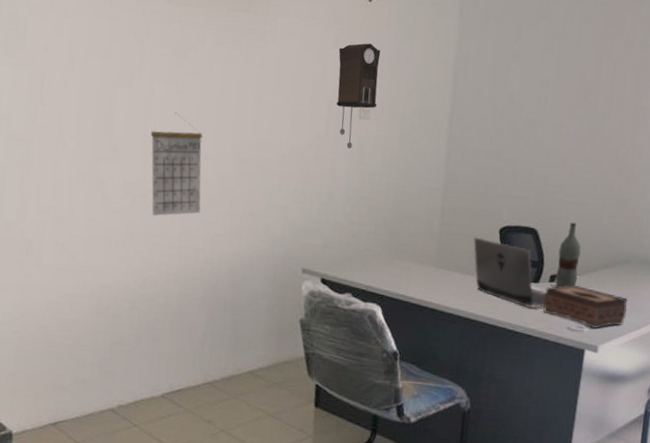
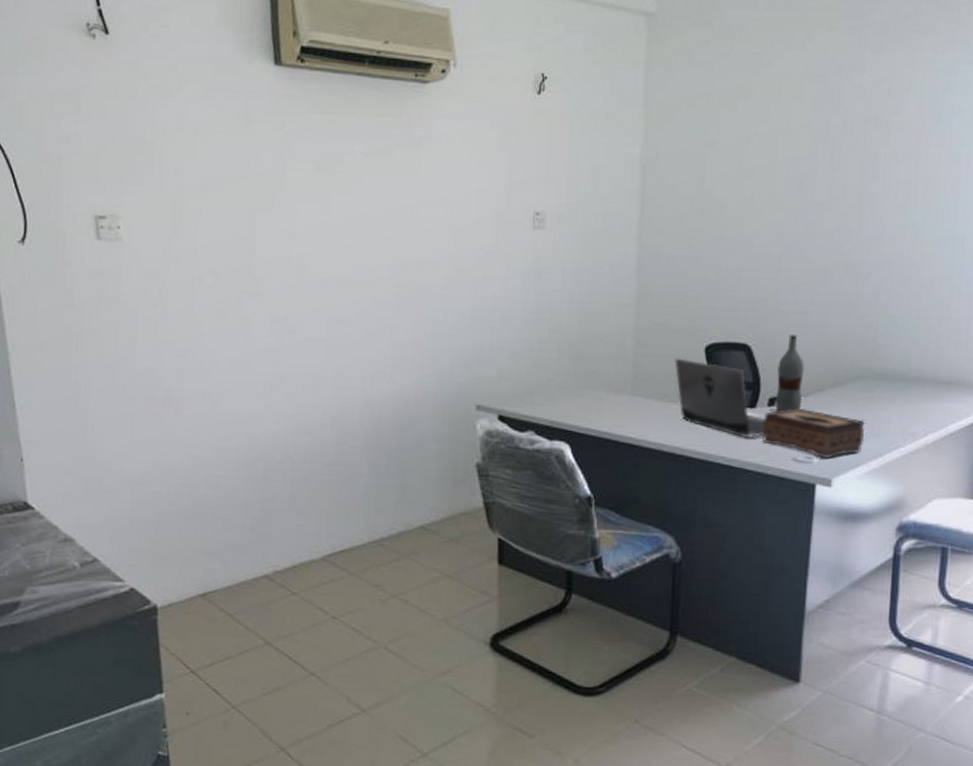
calendar: present [150,112,203,216] -> none [296,235,356,354]
pendulum clock: present [336,43,381,149] -> none [505,142,554,265]

